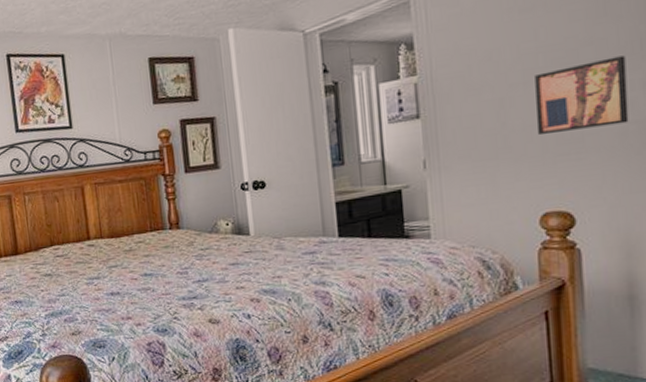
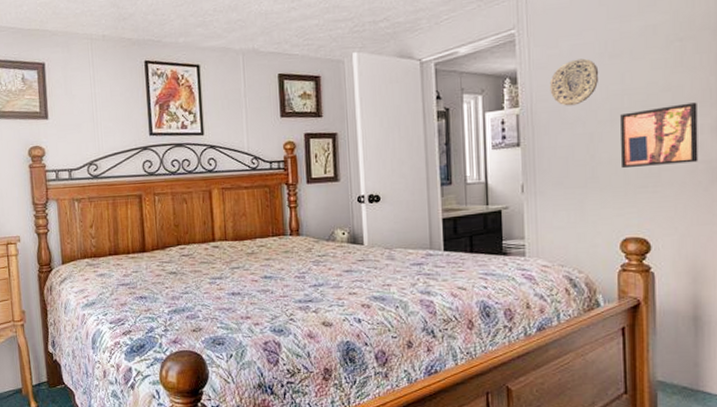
decorative plate: none [451,15,508,71] -> present [549,58,599,106]

